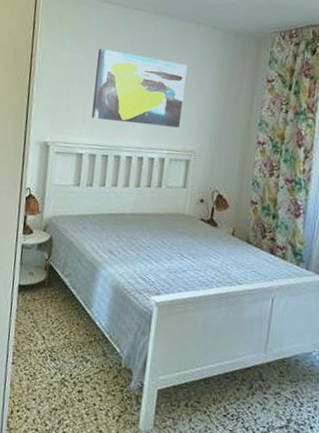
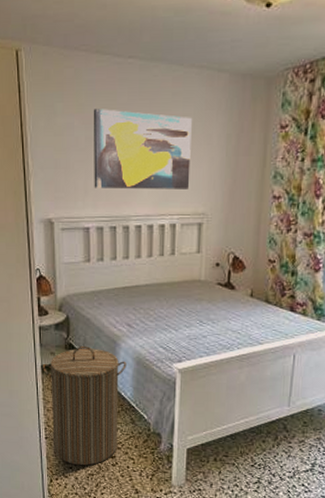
laundry hamper: none [19,268,104,399] -> present [42,345,126,466]

